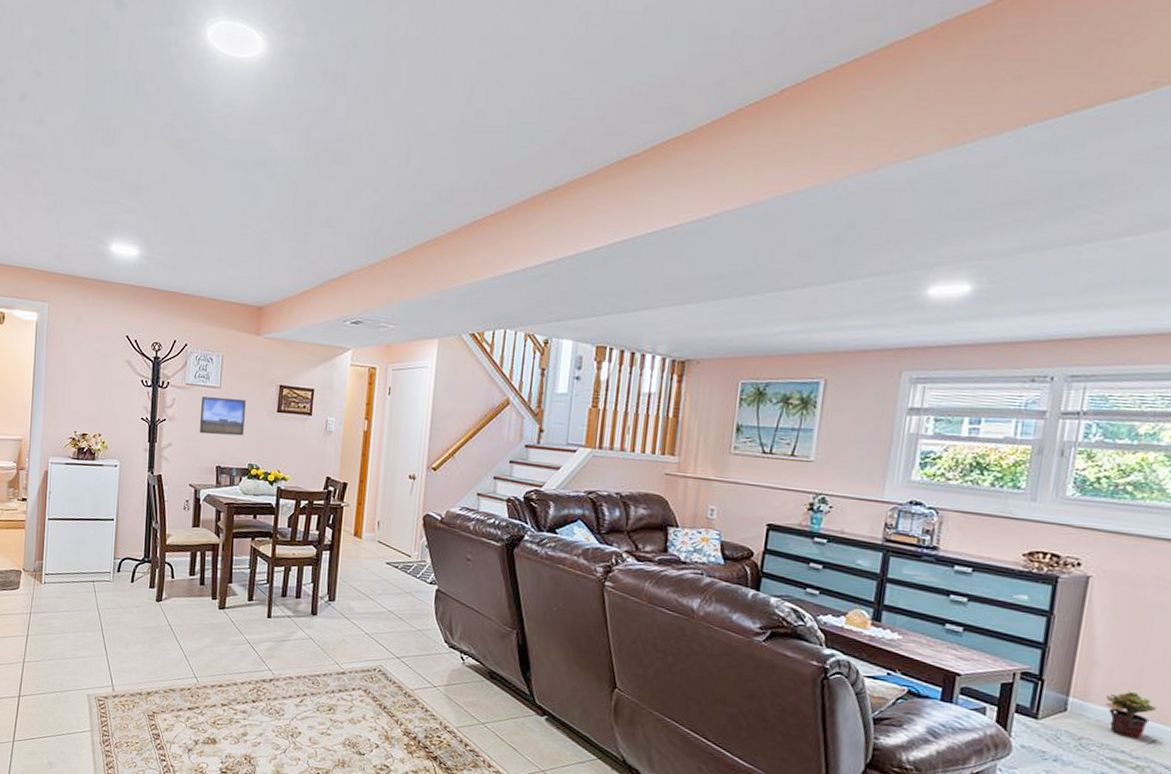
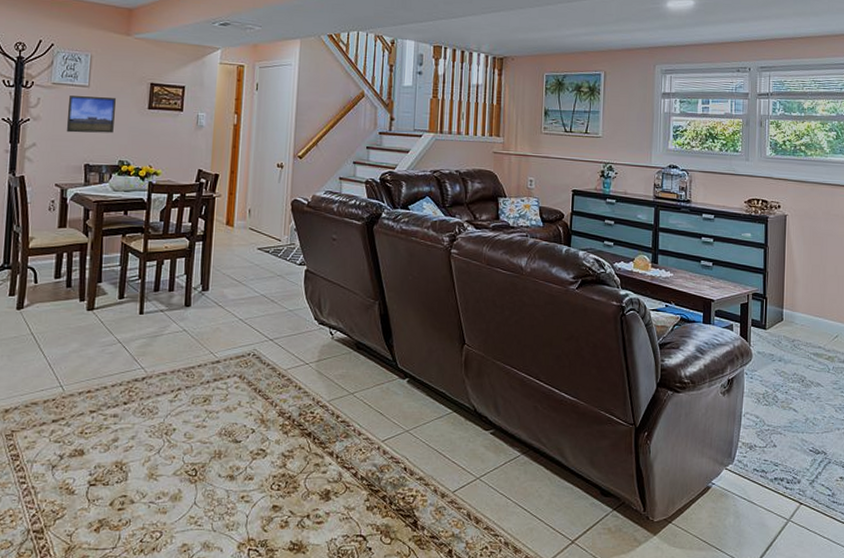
potted plant: present [1106,691,1156,739] -> none [806,299,836,336]

